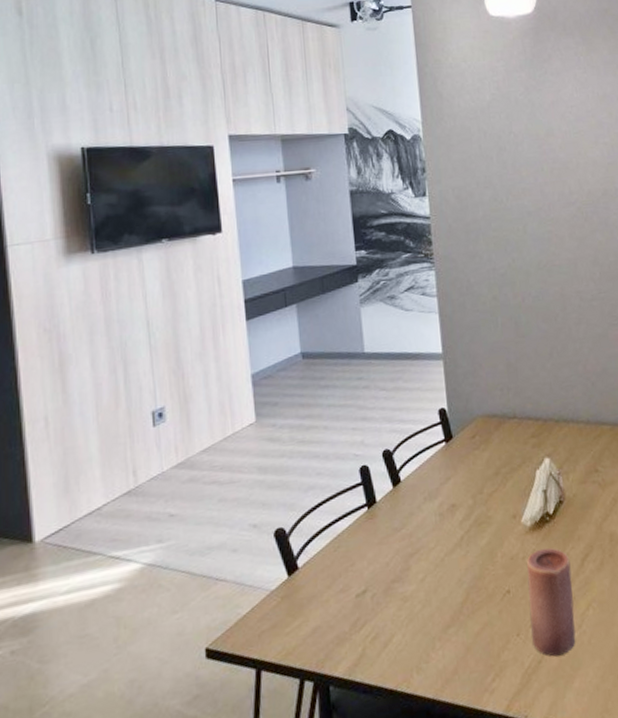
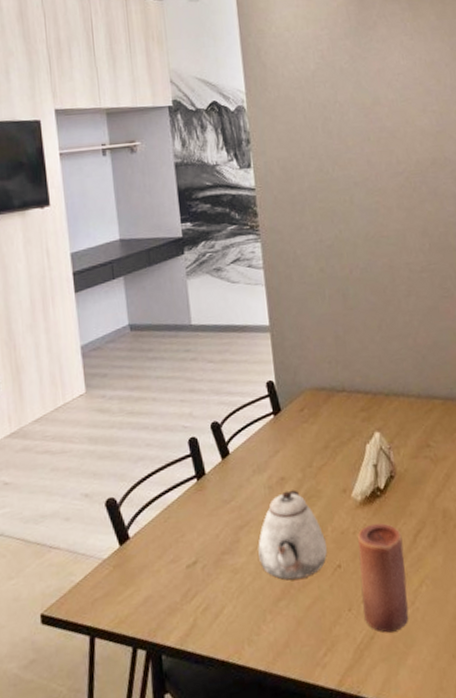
teapot: none [428,516,497,607] -> present [258,489,327,581]

